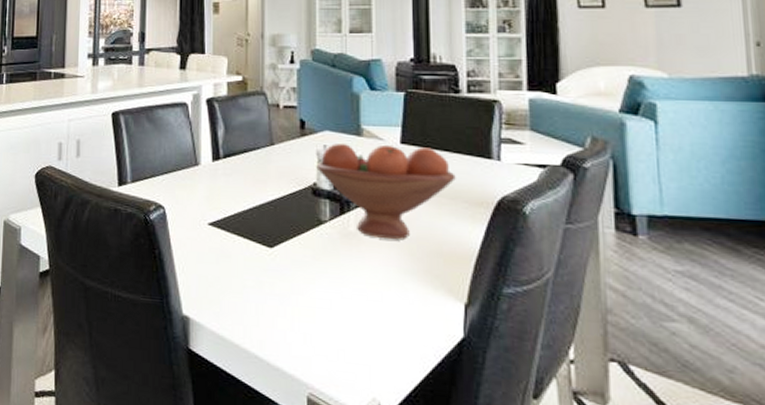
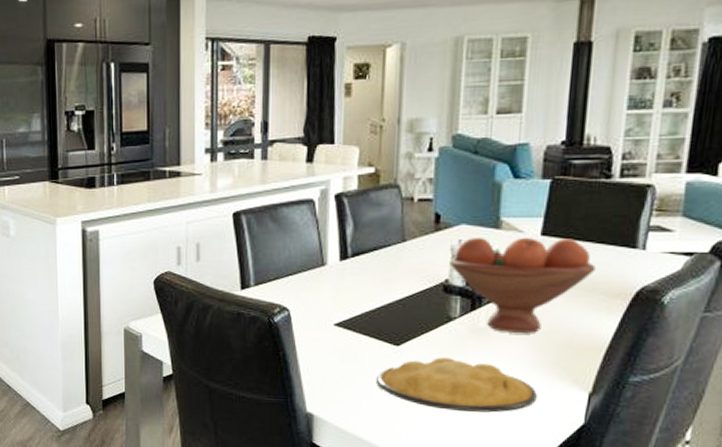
plate: none [252,261,413,322] -> present [377,357,537,413]

